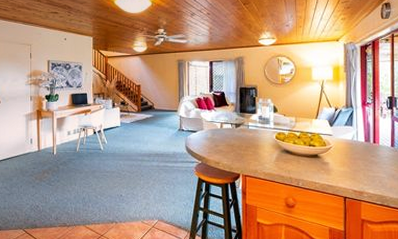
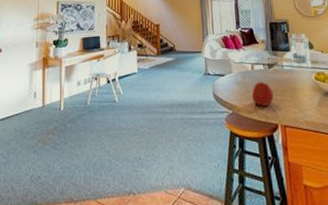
apple: none [220,139,238,159] -> present [252,82,274,106]

